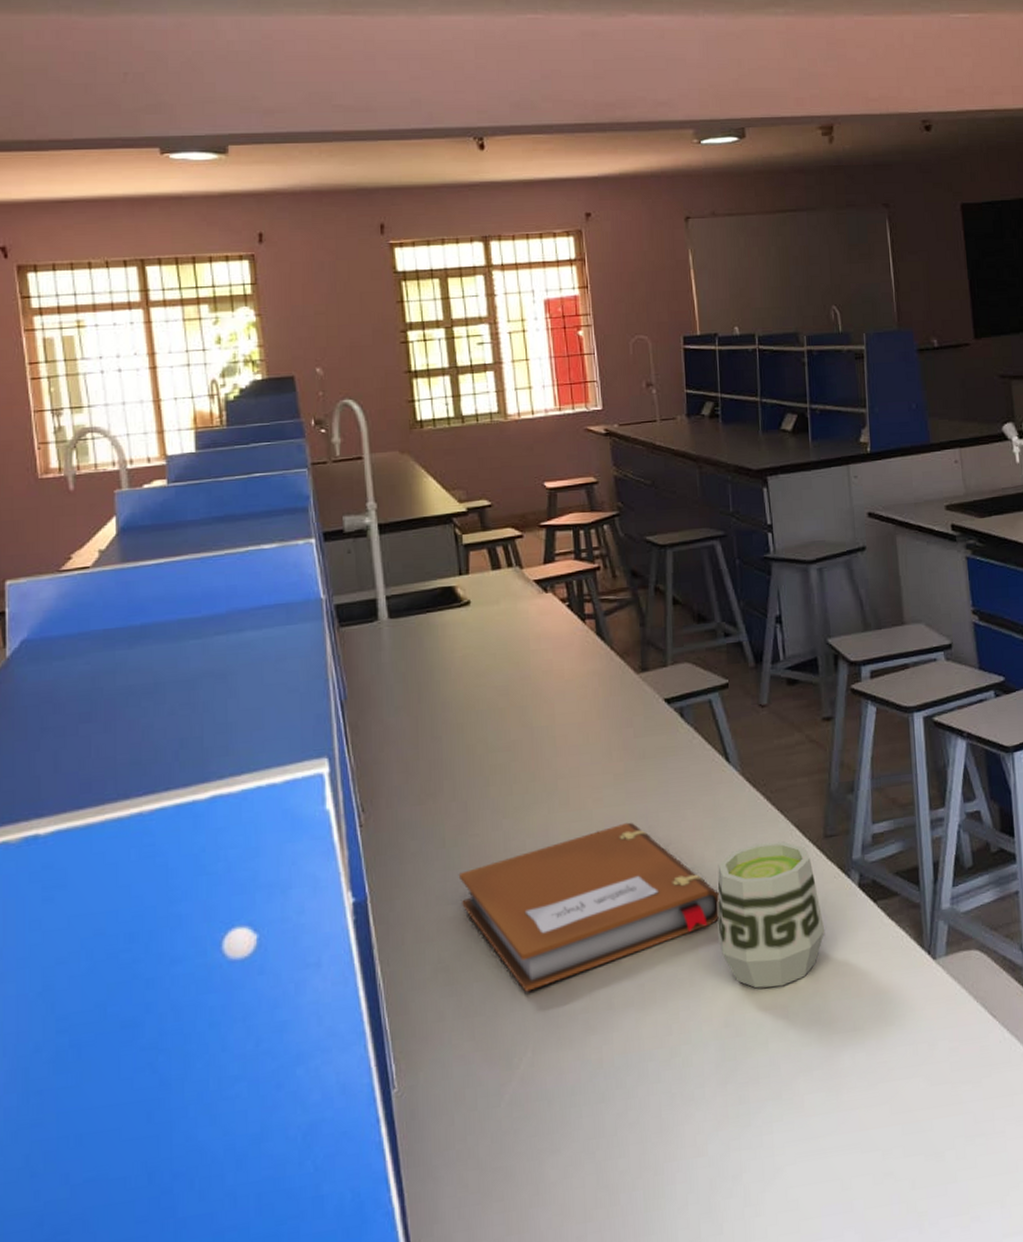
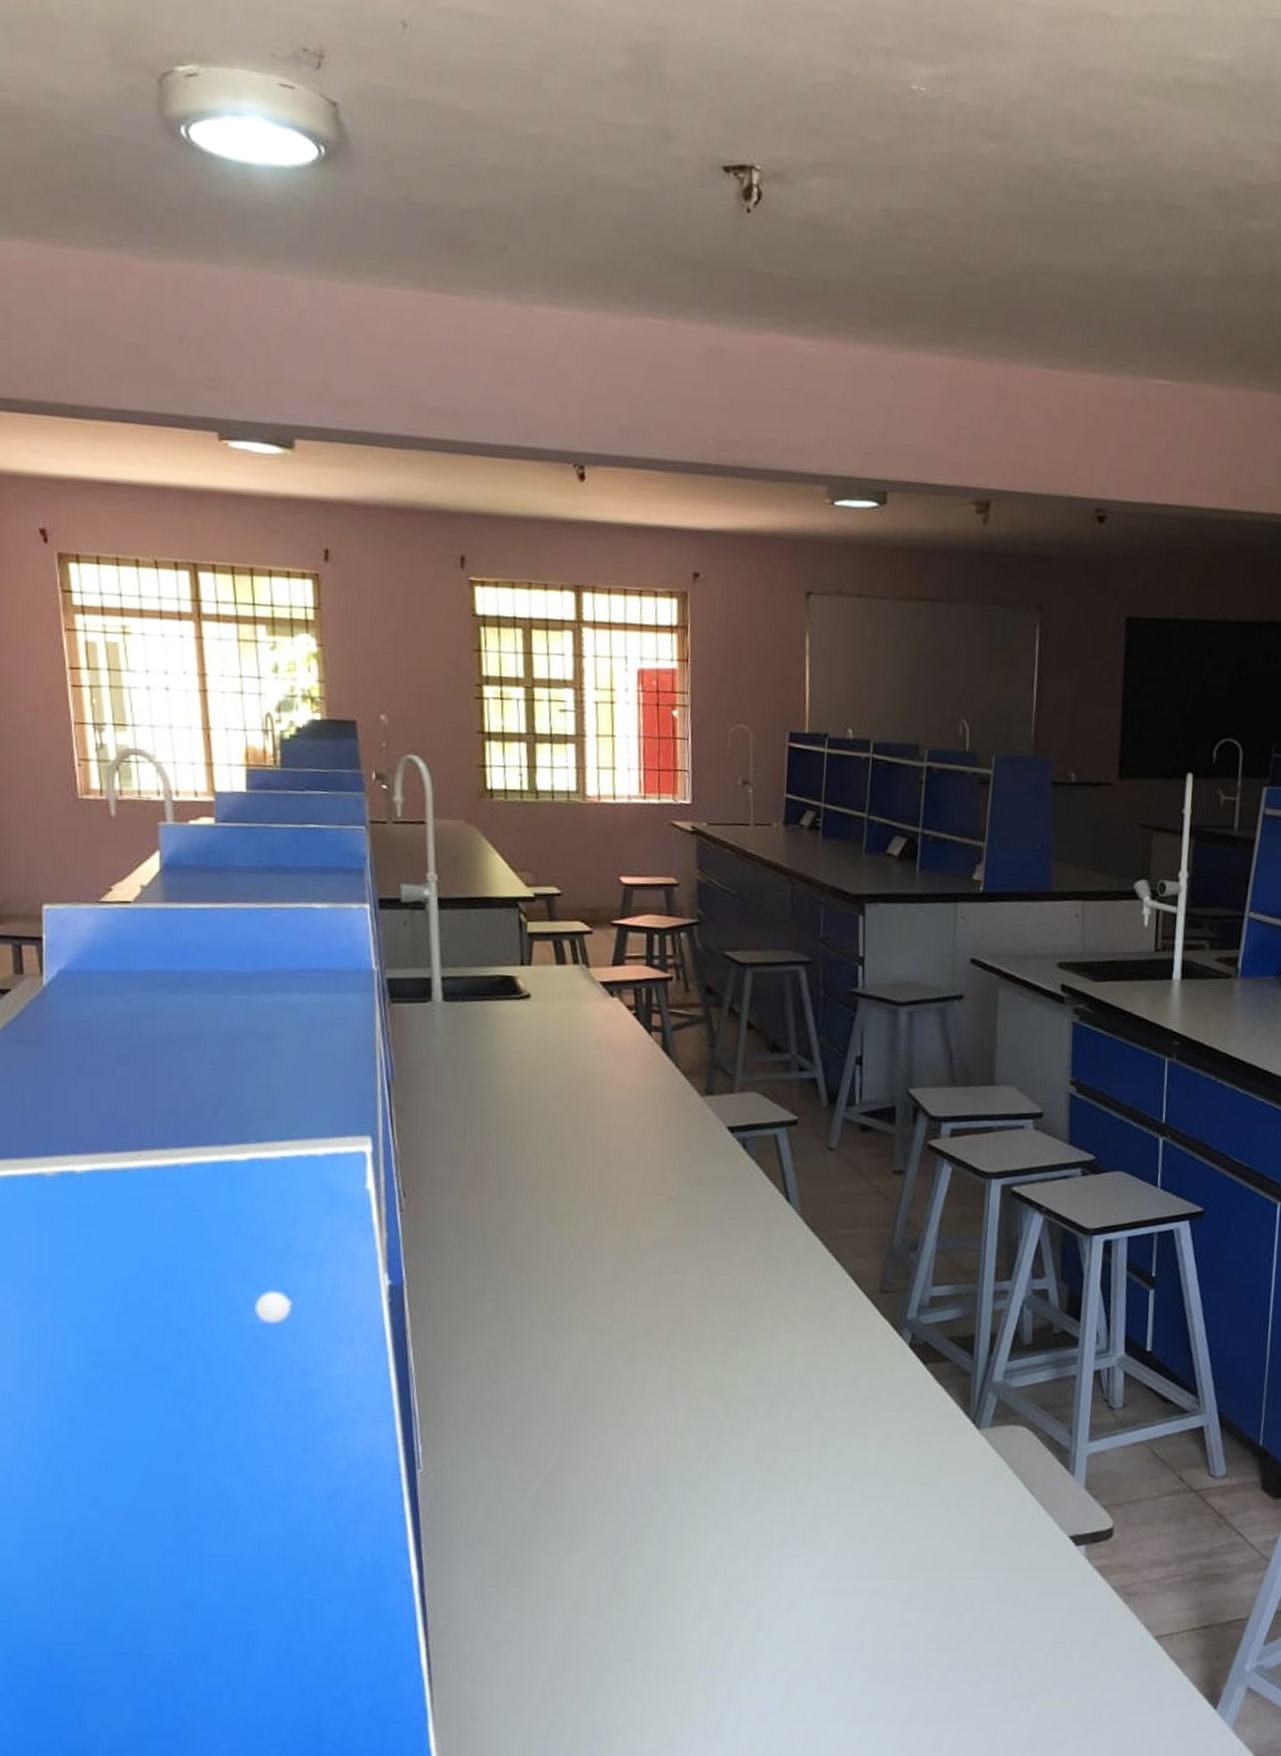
notebook: present [458,822,720,992] -> none [497,1247,764,1397]
cup: present [717,841,825,989] -> none [758,1287,870,1431]

